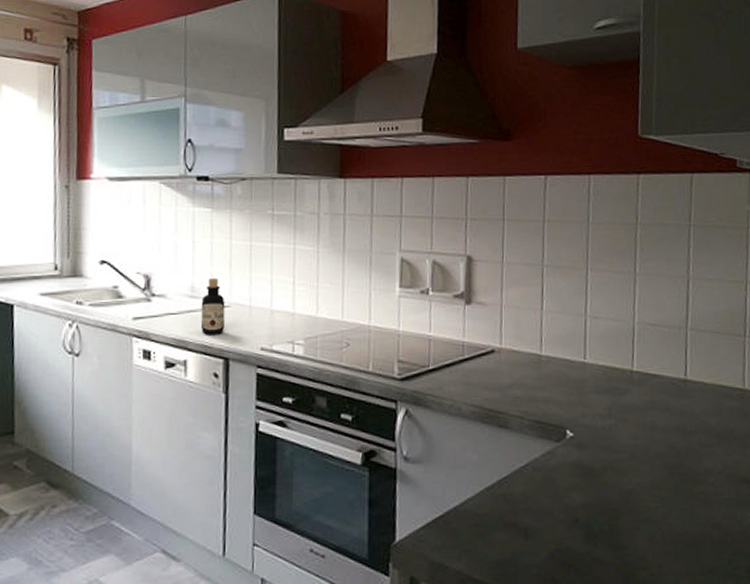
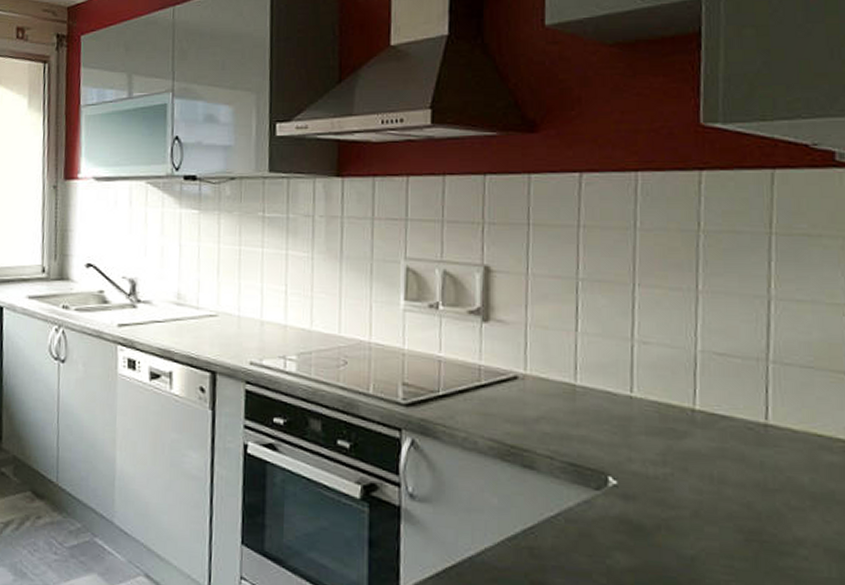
bottle: present [200,277,225,335] -> none [186,284,213,346]

